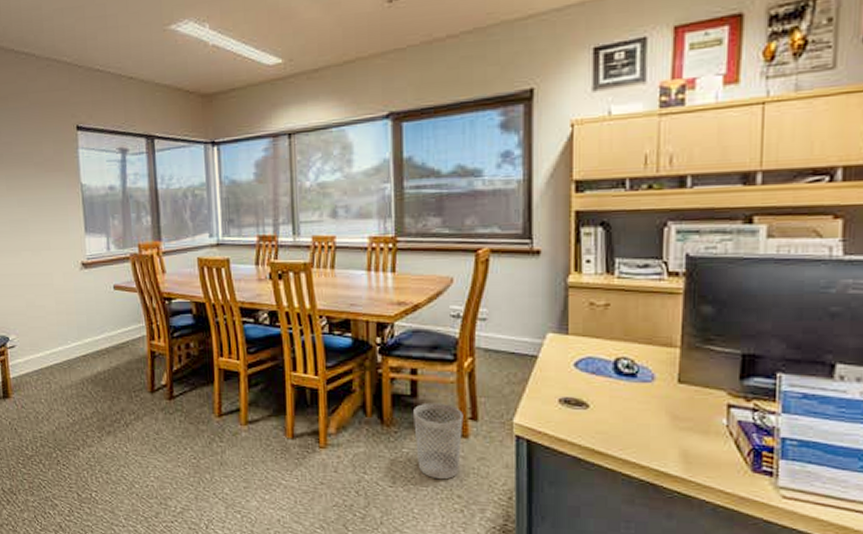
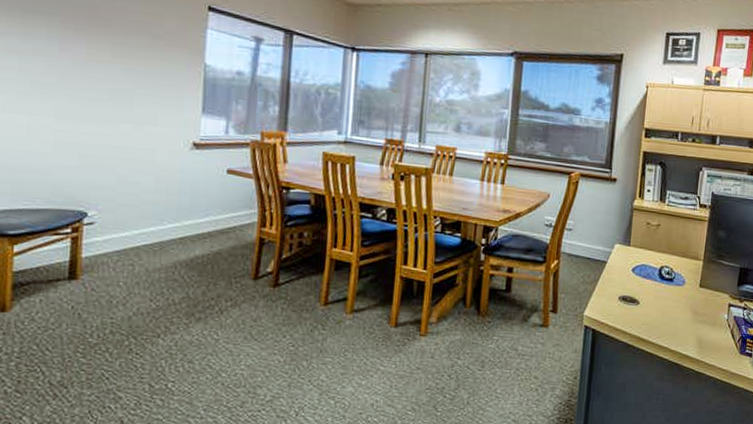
wastebasket: present [414,402,464,480] -> none [505,297,546,363]

